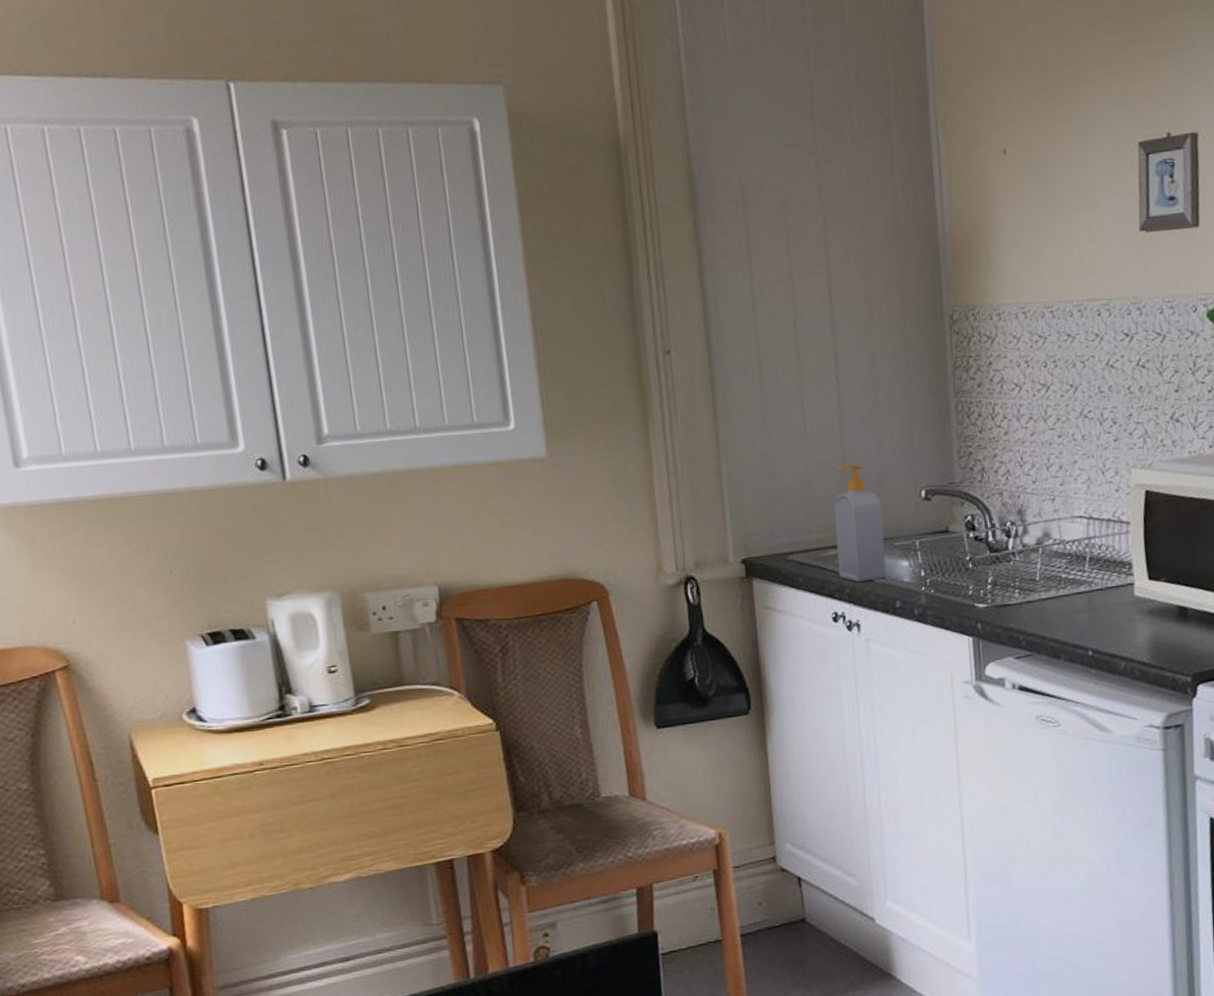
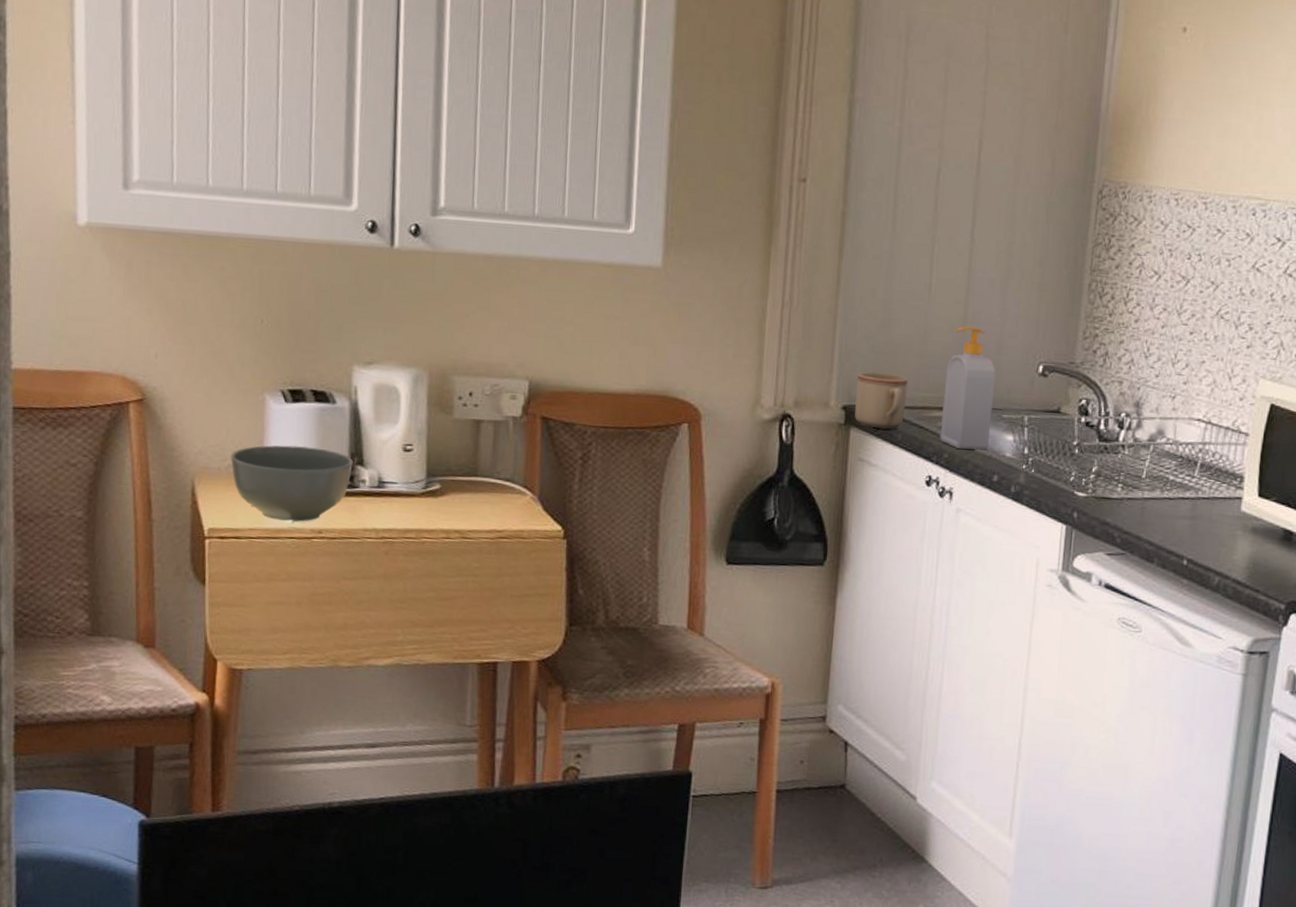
bowl: none [162,684,282,760] -> present [230,445,353,522]
mug: none [751,521,802,576] -> present [854,371,908,430]

